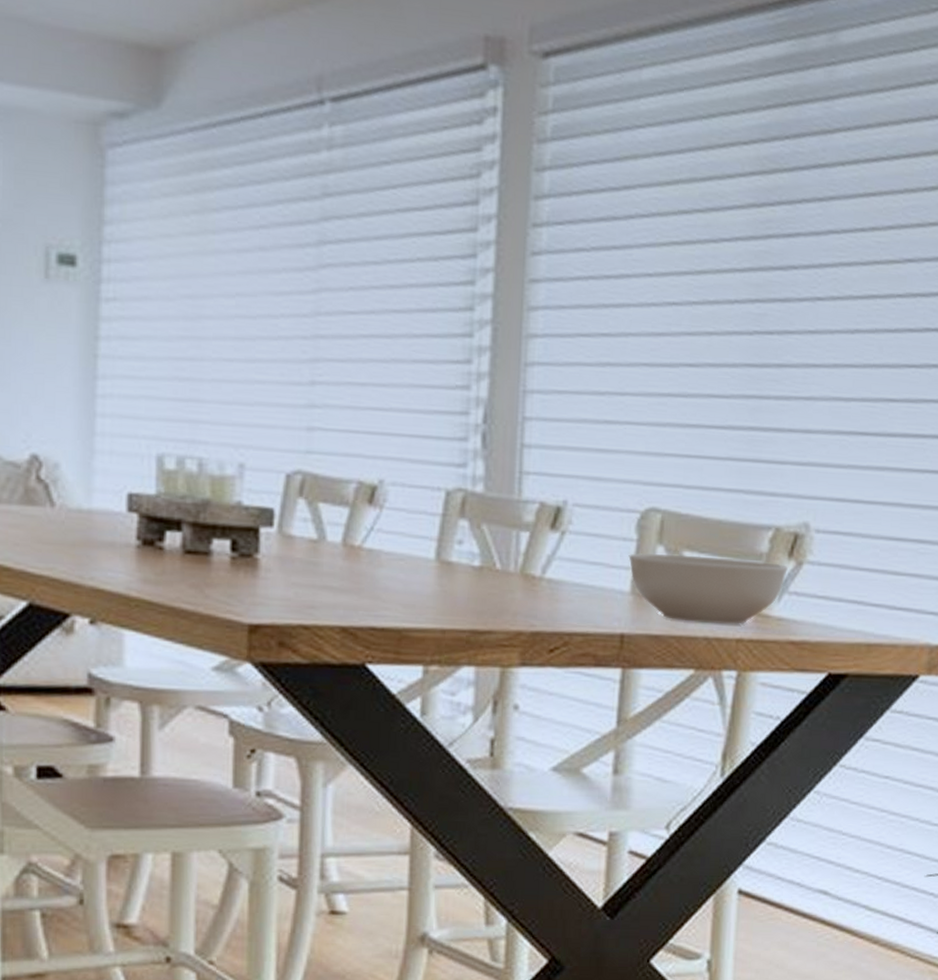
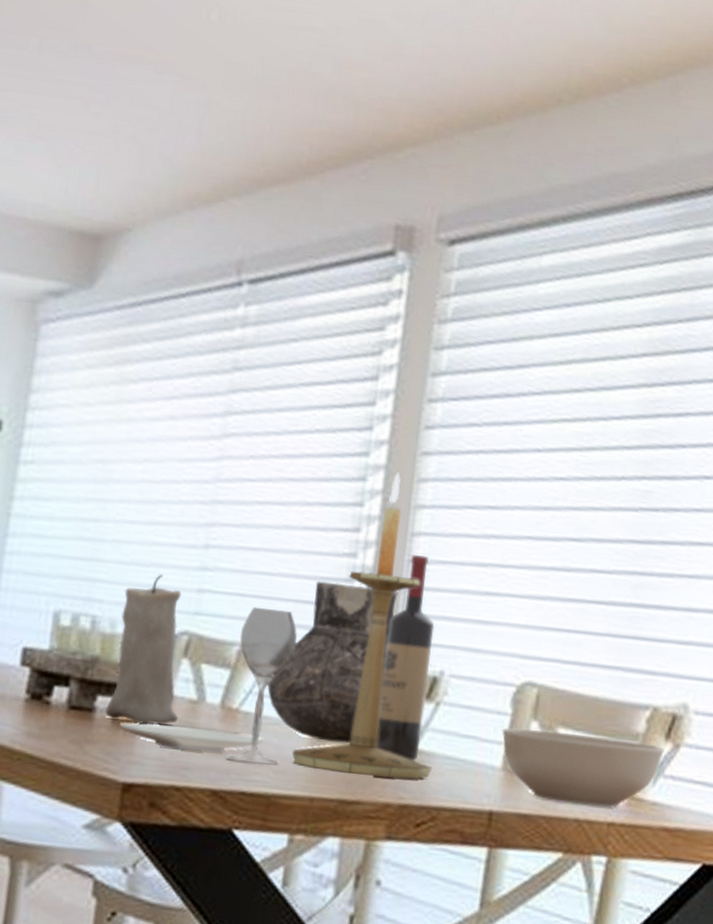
candle: none [223,413,300,565] -> present [105,574,182,725]
plate: none [240,564,389,591] -> present [120,722,263,753]
wineglass: none [354,443,416,601] -> present [227,606,298,766]
vase: none [389,415,516,575] -> present [267,581,399,743]
candlestick: none [420,301,562,608] -> present [292,472,433,779]
wine bottle: none [504,385,555,589] -> present [376,555,435,761]

